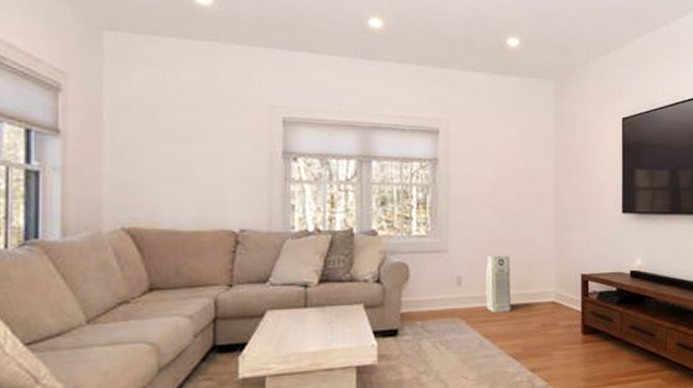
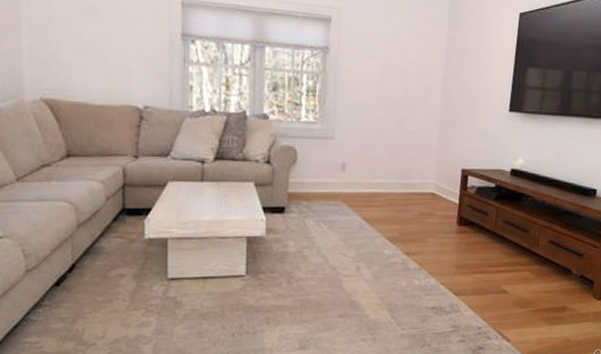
air purifier: present [485,254,511,314] -> none [367,144,394,200]

